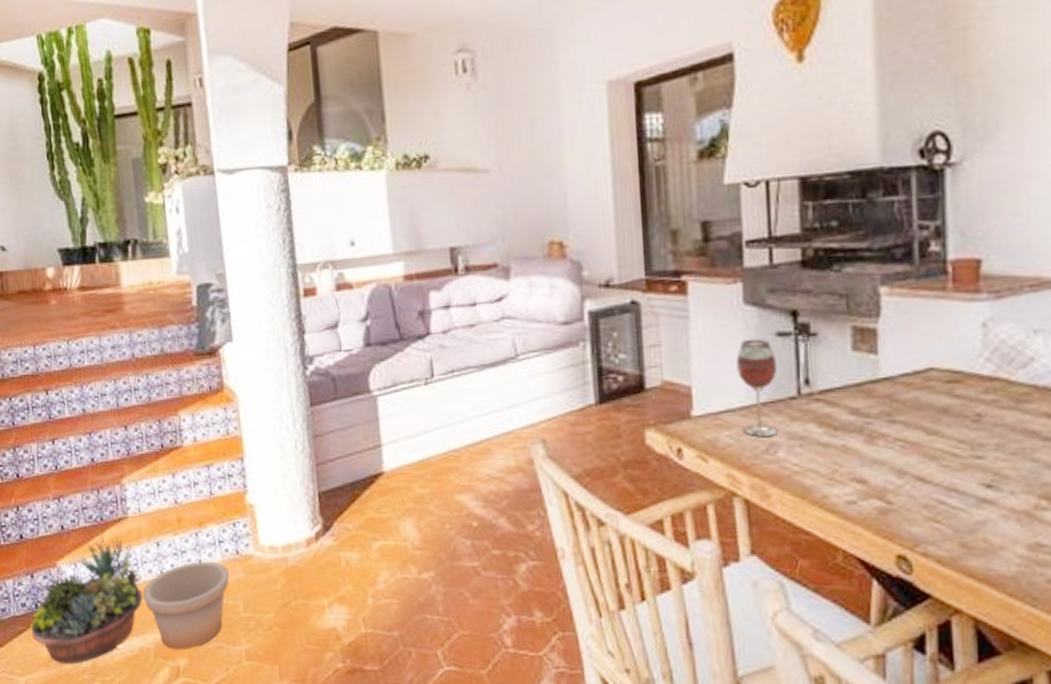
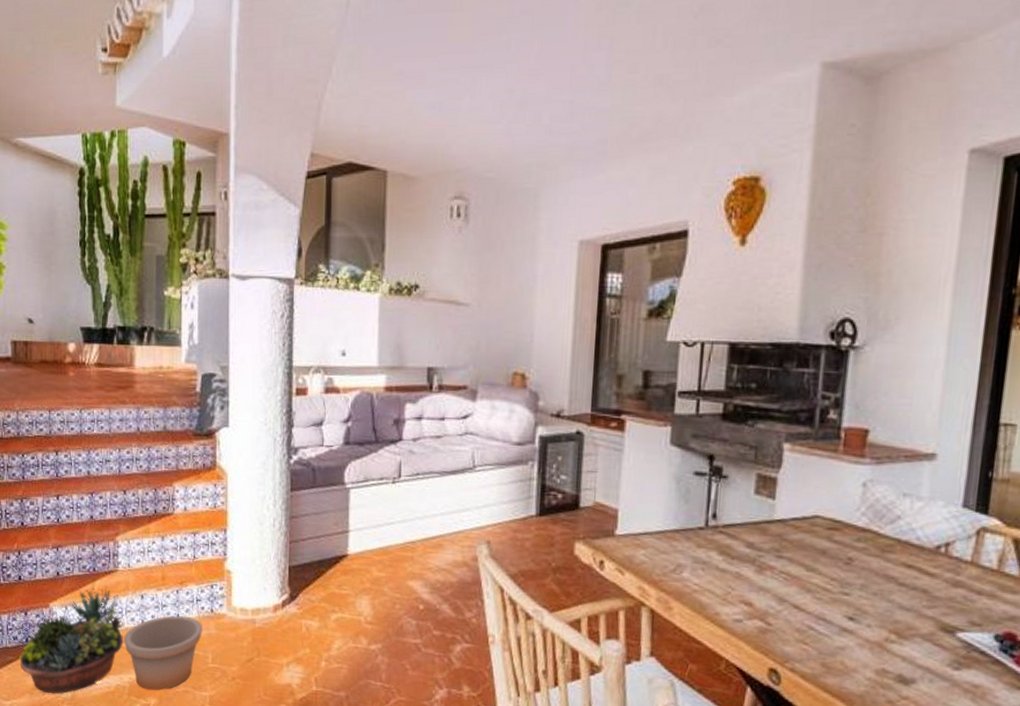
wineglass: present [736,339,778,436] -> none [657,475,691,558]

